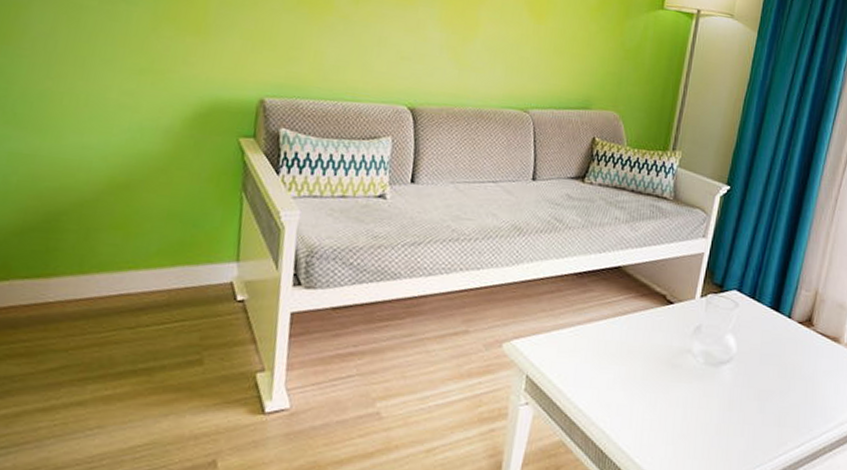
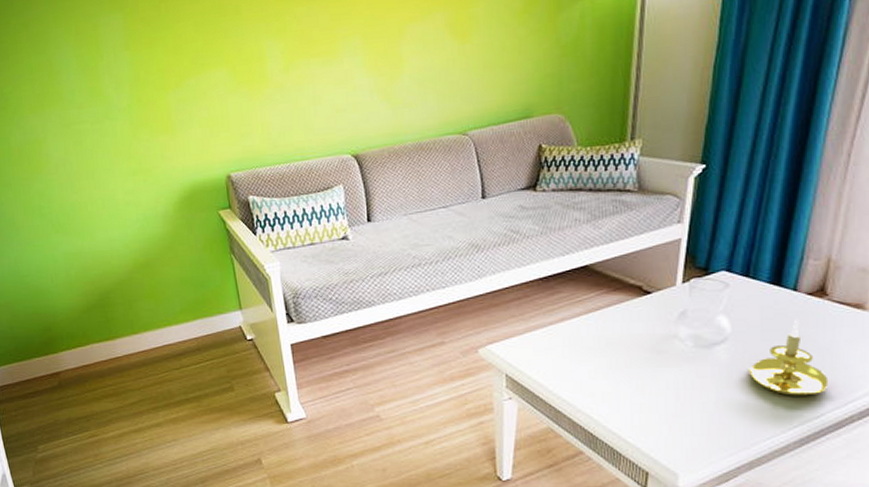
candle holder: none [747,345,809,424] -> present [748,318,829,396]

